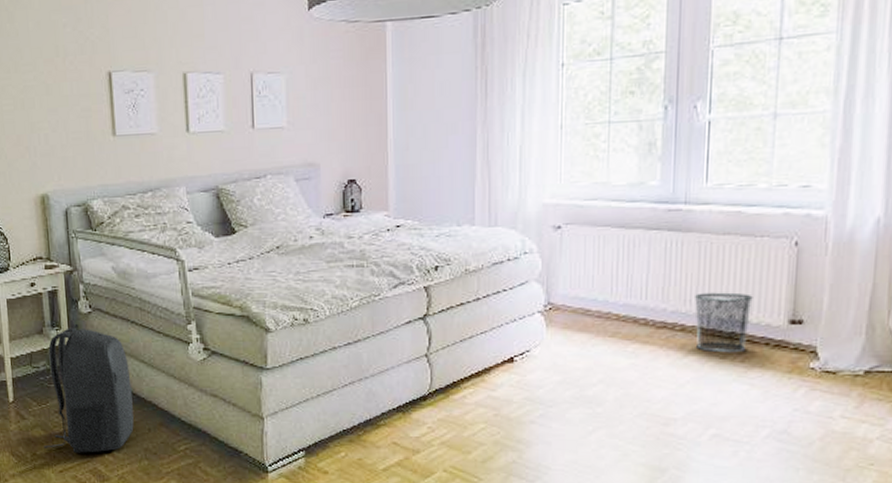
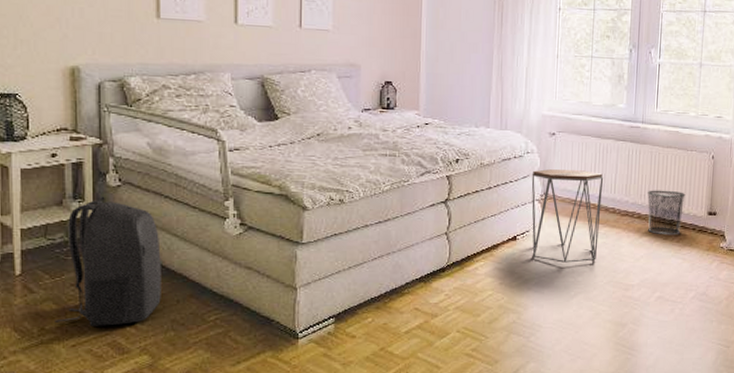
side table: none [531,271,630,390] -> present [531,169,604,263]

